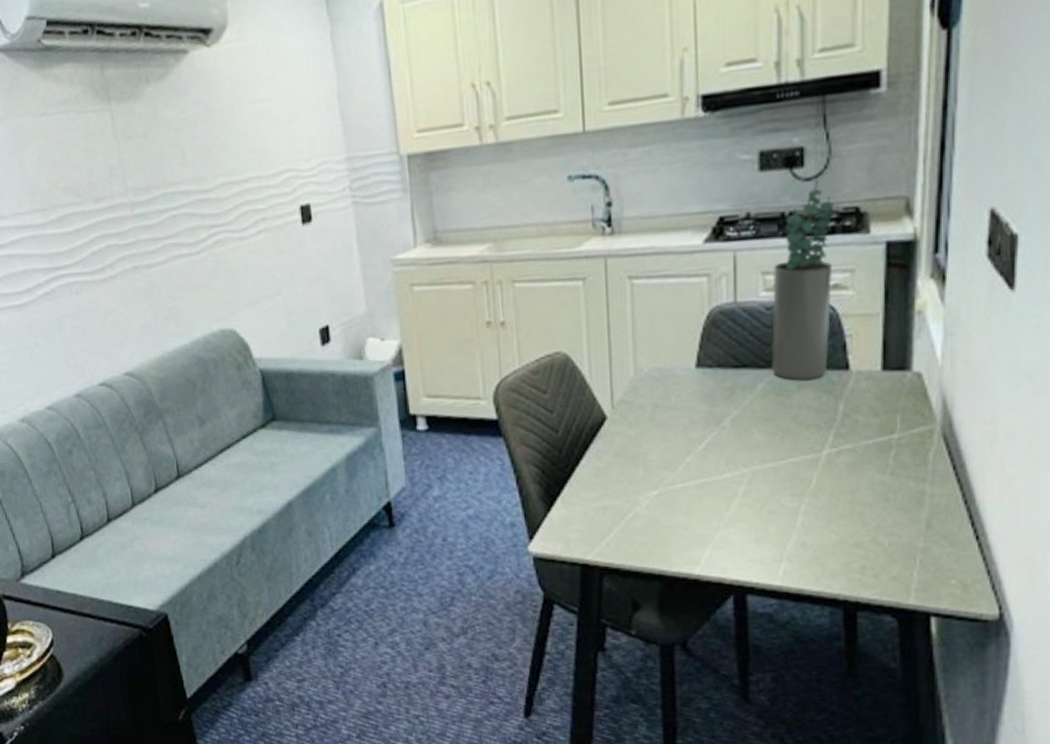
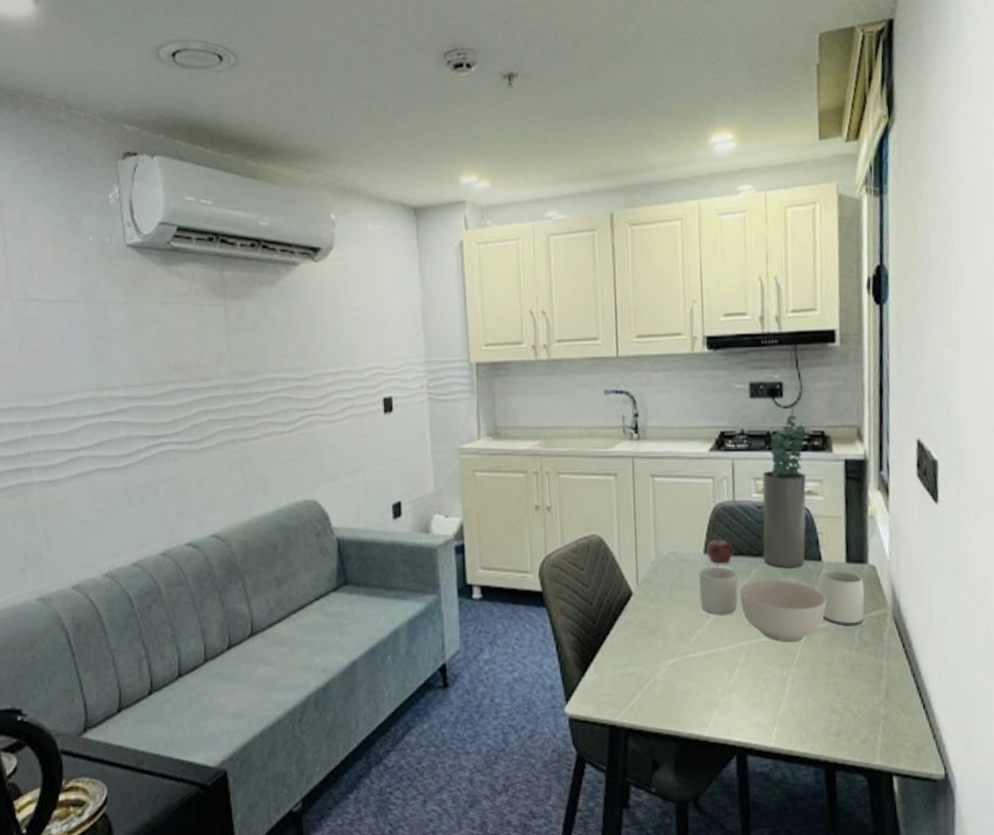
mug: none [688,382,739,438] -> present [698,566,738,615]
fruit: none [699,347,735,378] -> present [706,537,734,563]
bowl: none [741,394,855,468] -> present [739,580,827,643]
mug: none [847,379,905,446] -> present [821,570,865,625]

